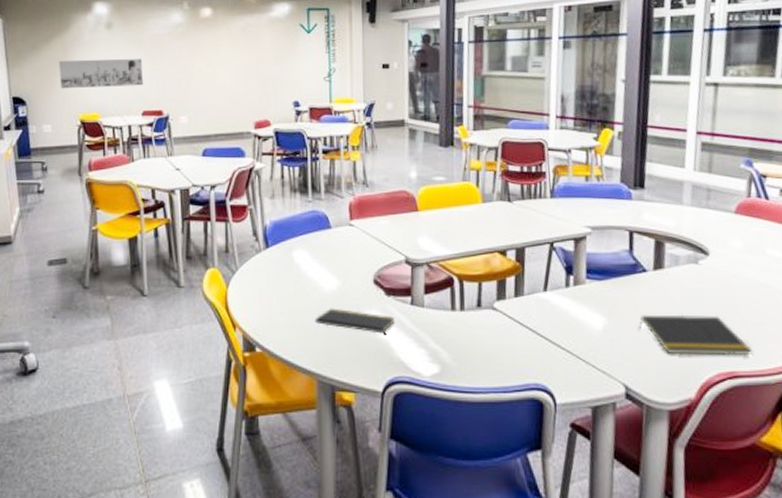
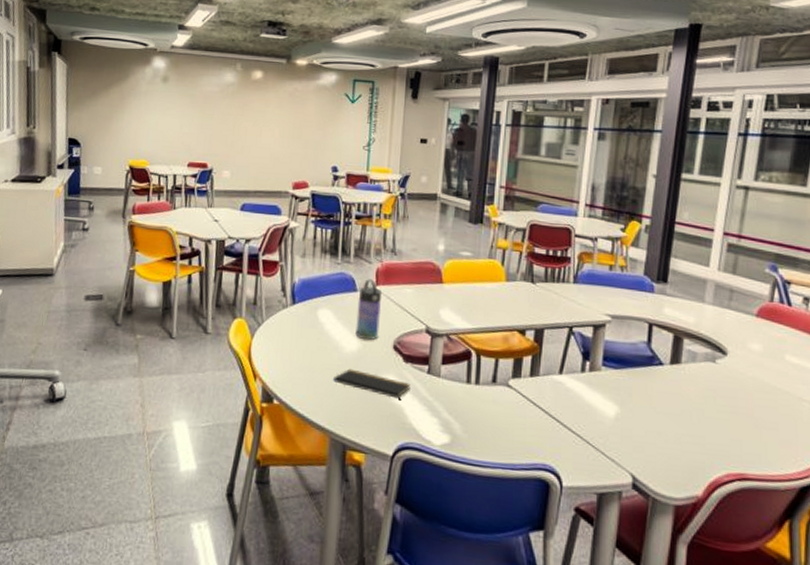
wall art: present [58,58,144,89] -> none [114,107,193,139]
water bottle: none [333,214,358,276] -> present [355,279,382,340]
notepad: present [638,314,753,356] -> none [650,407,764,459]

